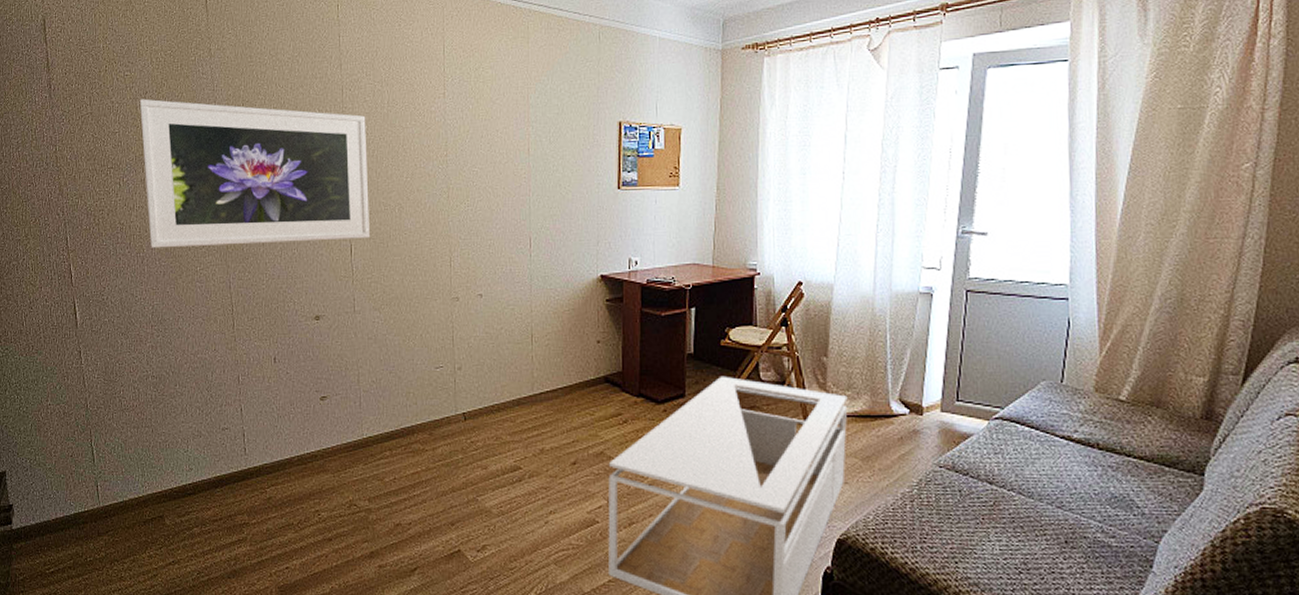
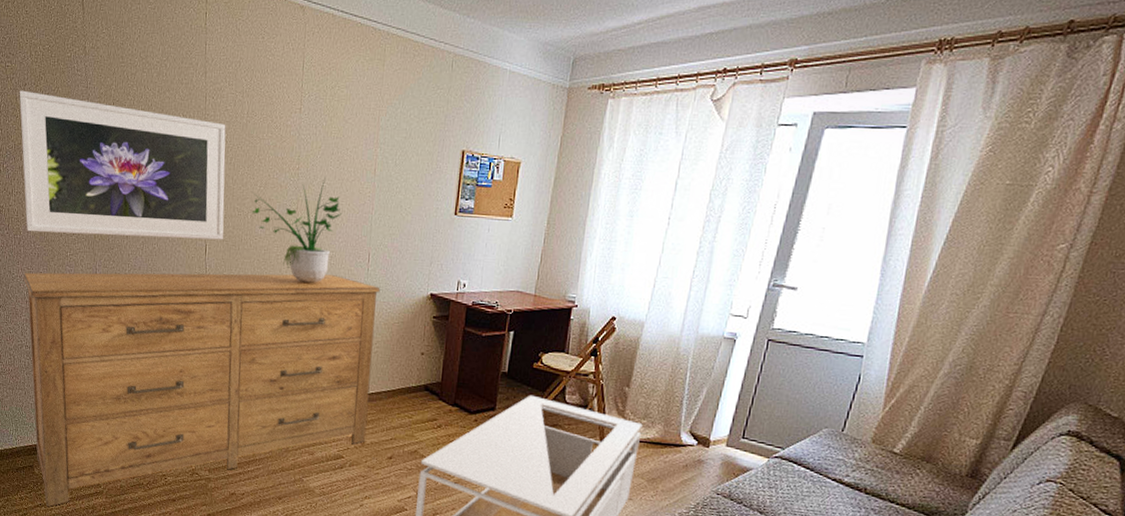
dresser: none [148,265,546,563] -> present [23,272,381,507]
potted plant: none [399,162,498,277] -> present [251,177,343,284]

